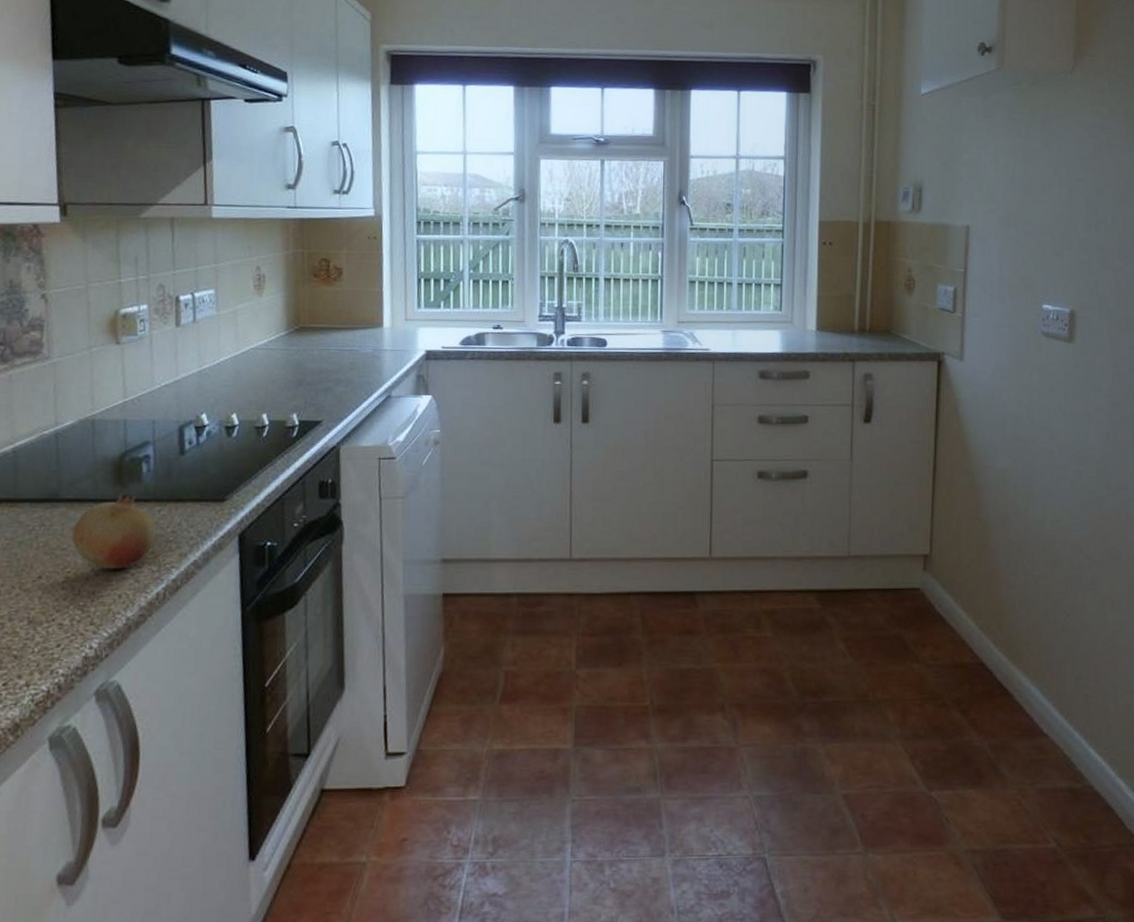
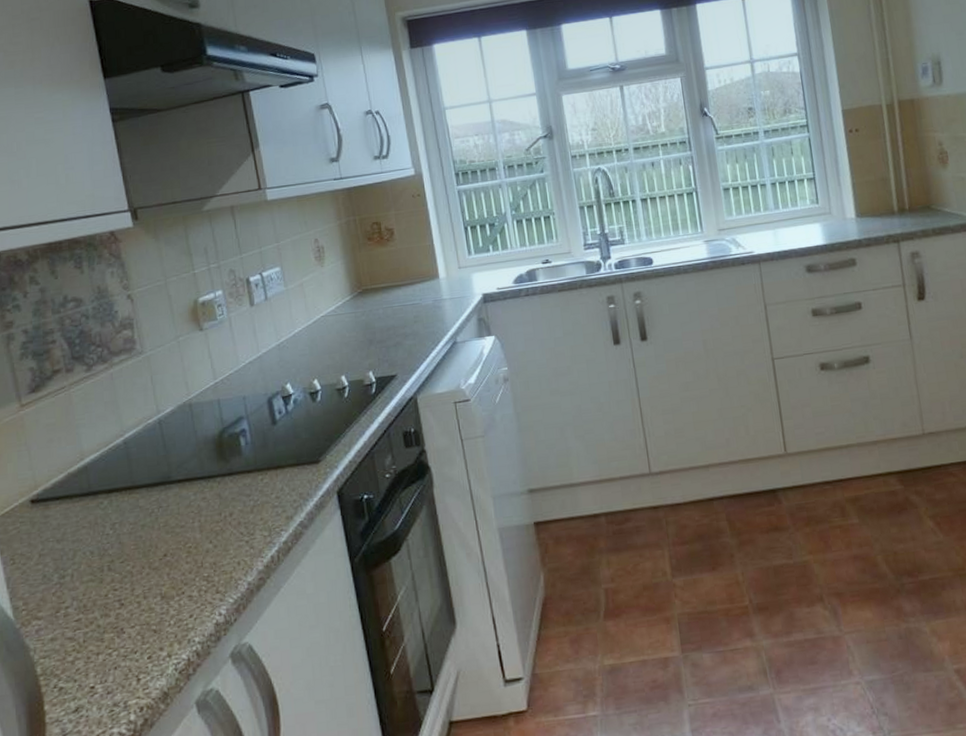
fruit: present [71,492,156,570] -> none [187,466,262,540]

